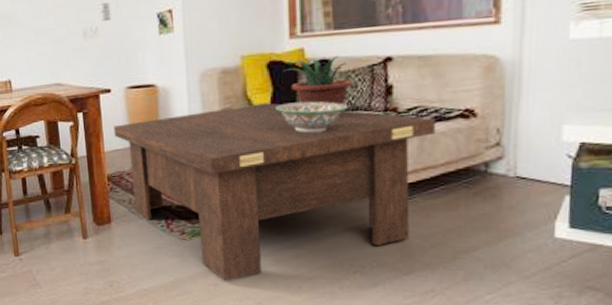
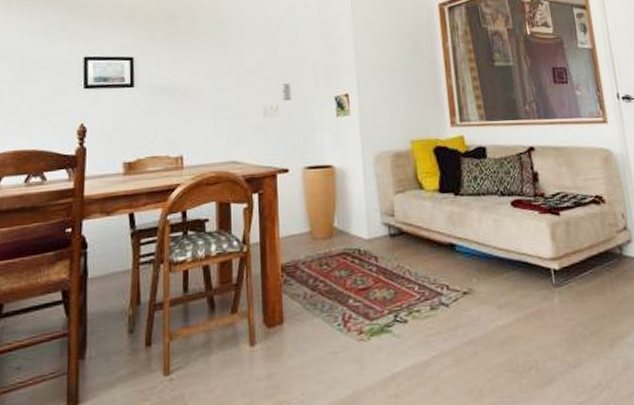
coffee table: present [113,103,436,281] -> none [290,186,578,390]
decorative bowl: present [276,101,349,133] -> none [444,185,505,217]
potted plant: present [282,55,353,117] -> none [447,144,507,201]

